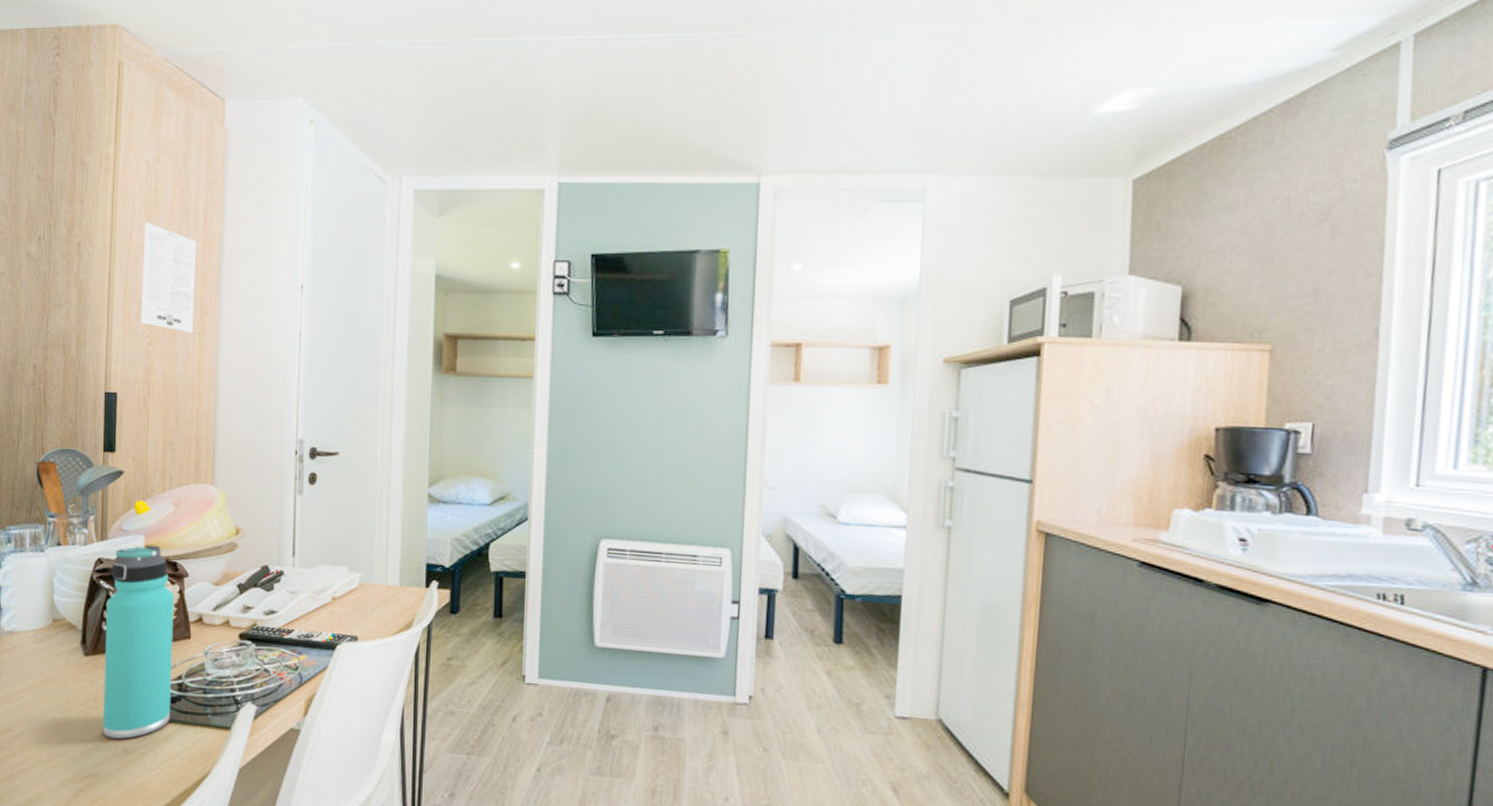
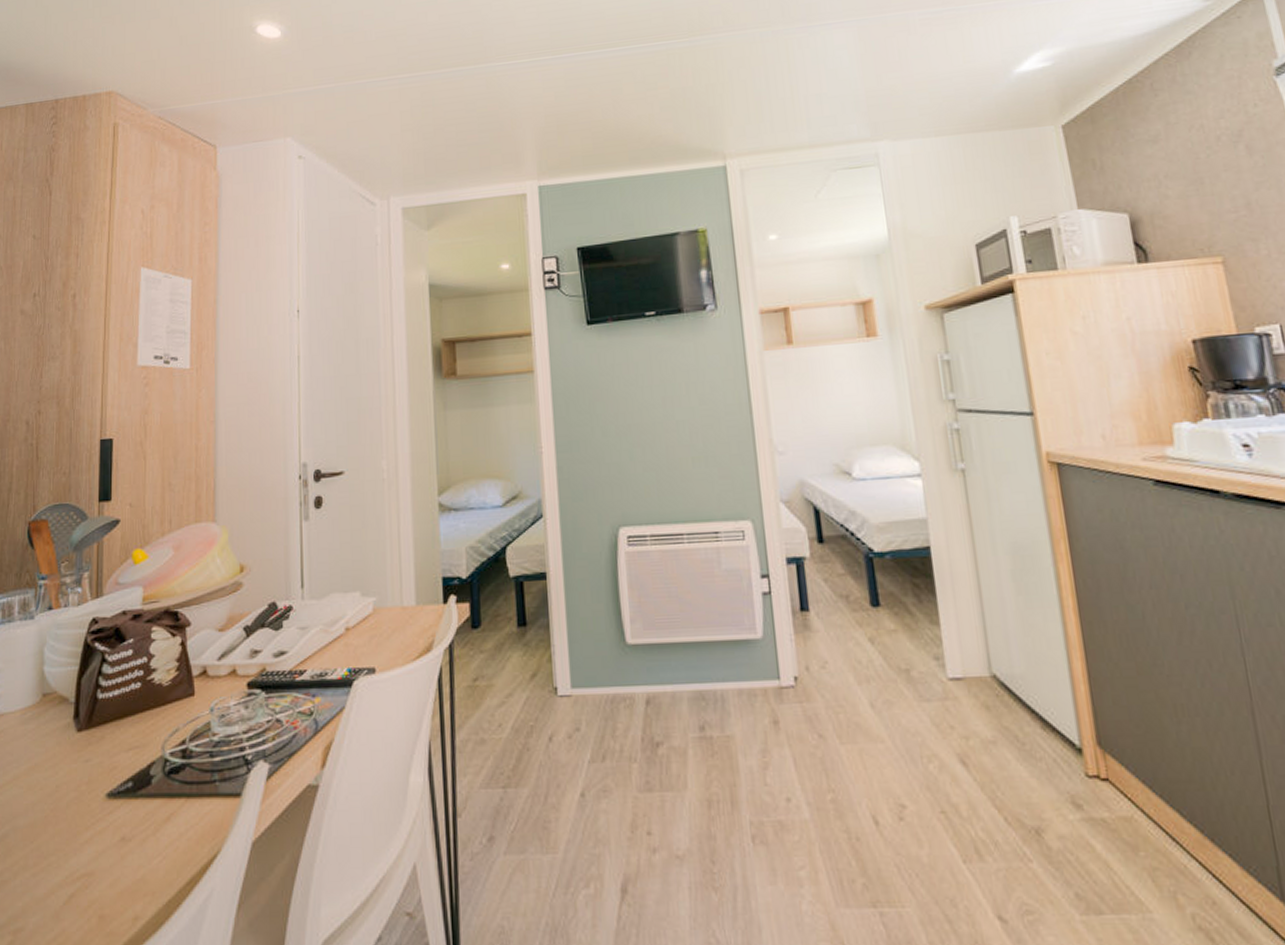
thermos bottle: present [102,544,175,739] -> none [97,595,176,826]

